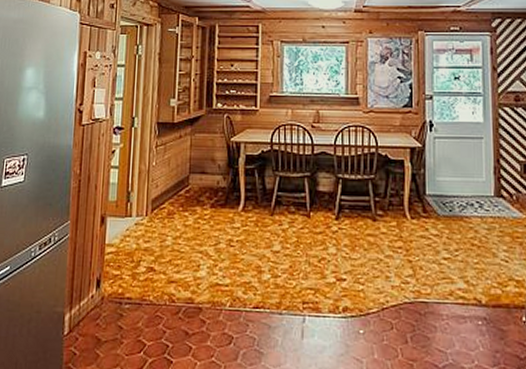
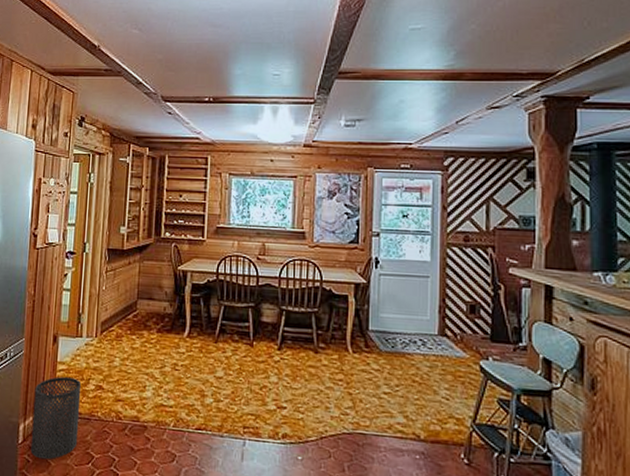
trash can: none [77,259,132,351] -> present [30,376,82,460]

